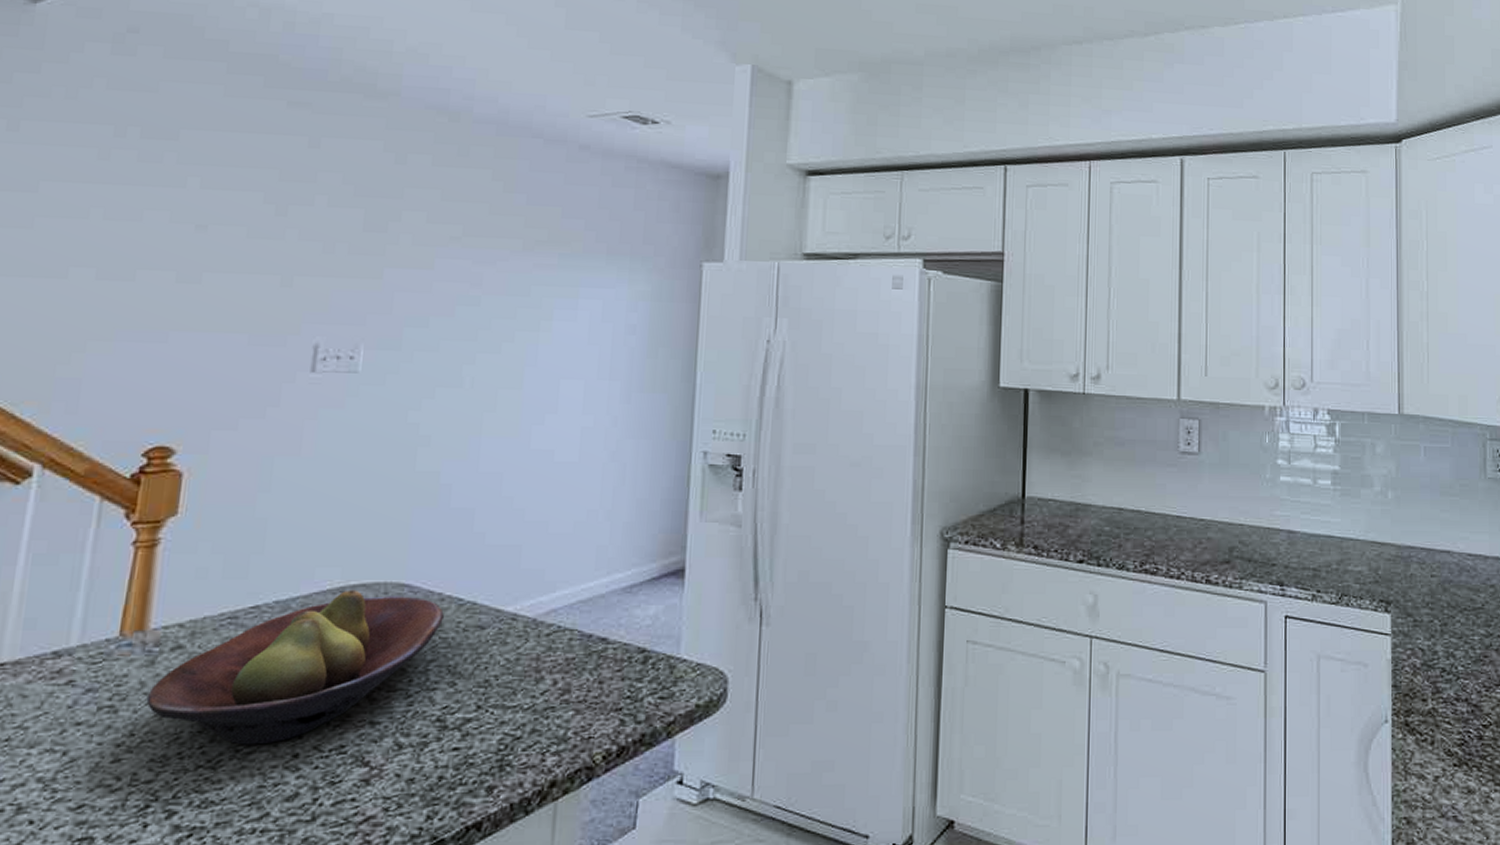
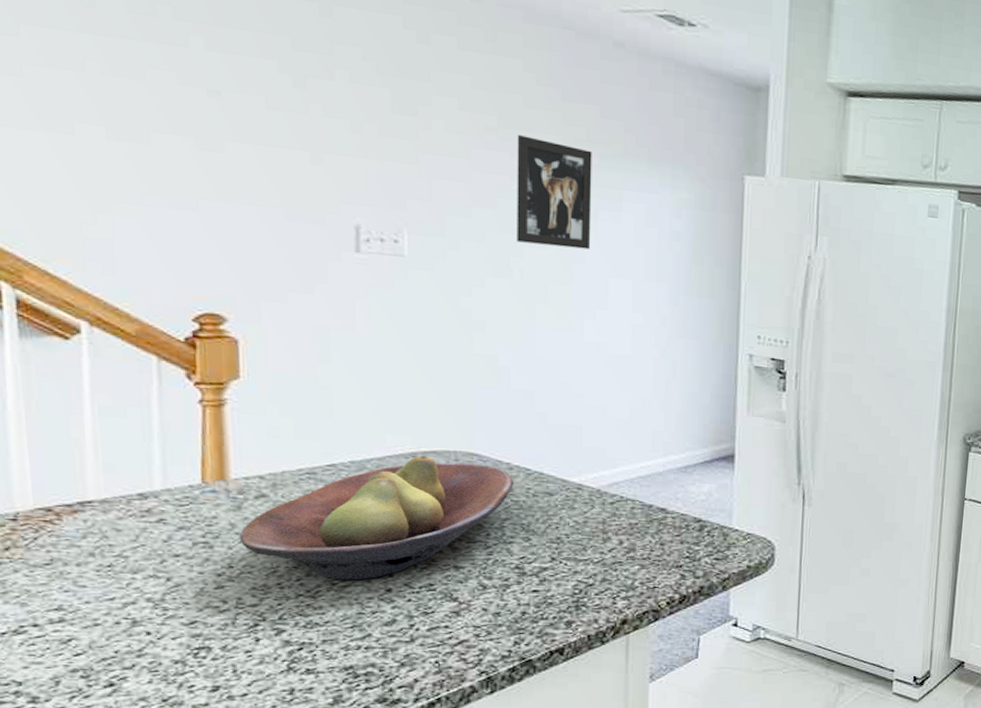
wall art: none [471,242,552,351] -> present [517,135,592,250]

